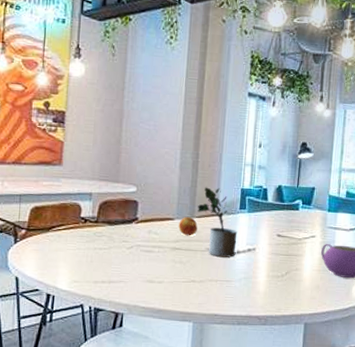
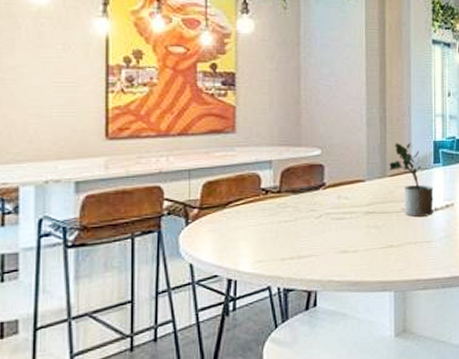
fruit: present [178,216,198,236] -> none [370,176,391,198]

